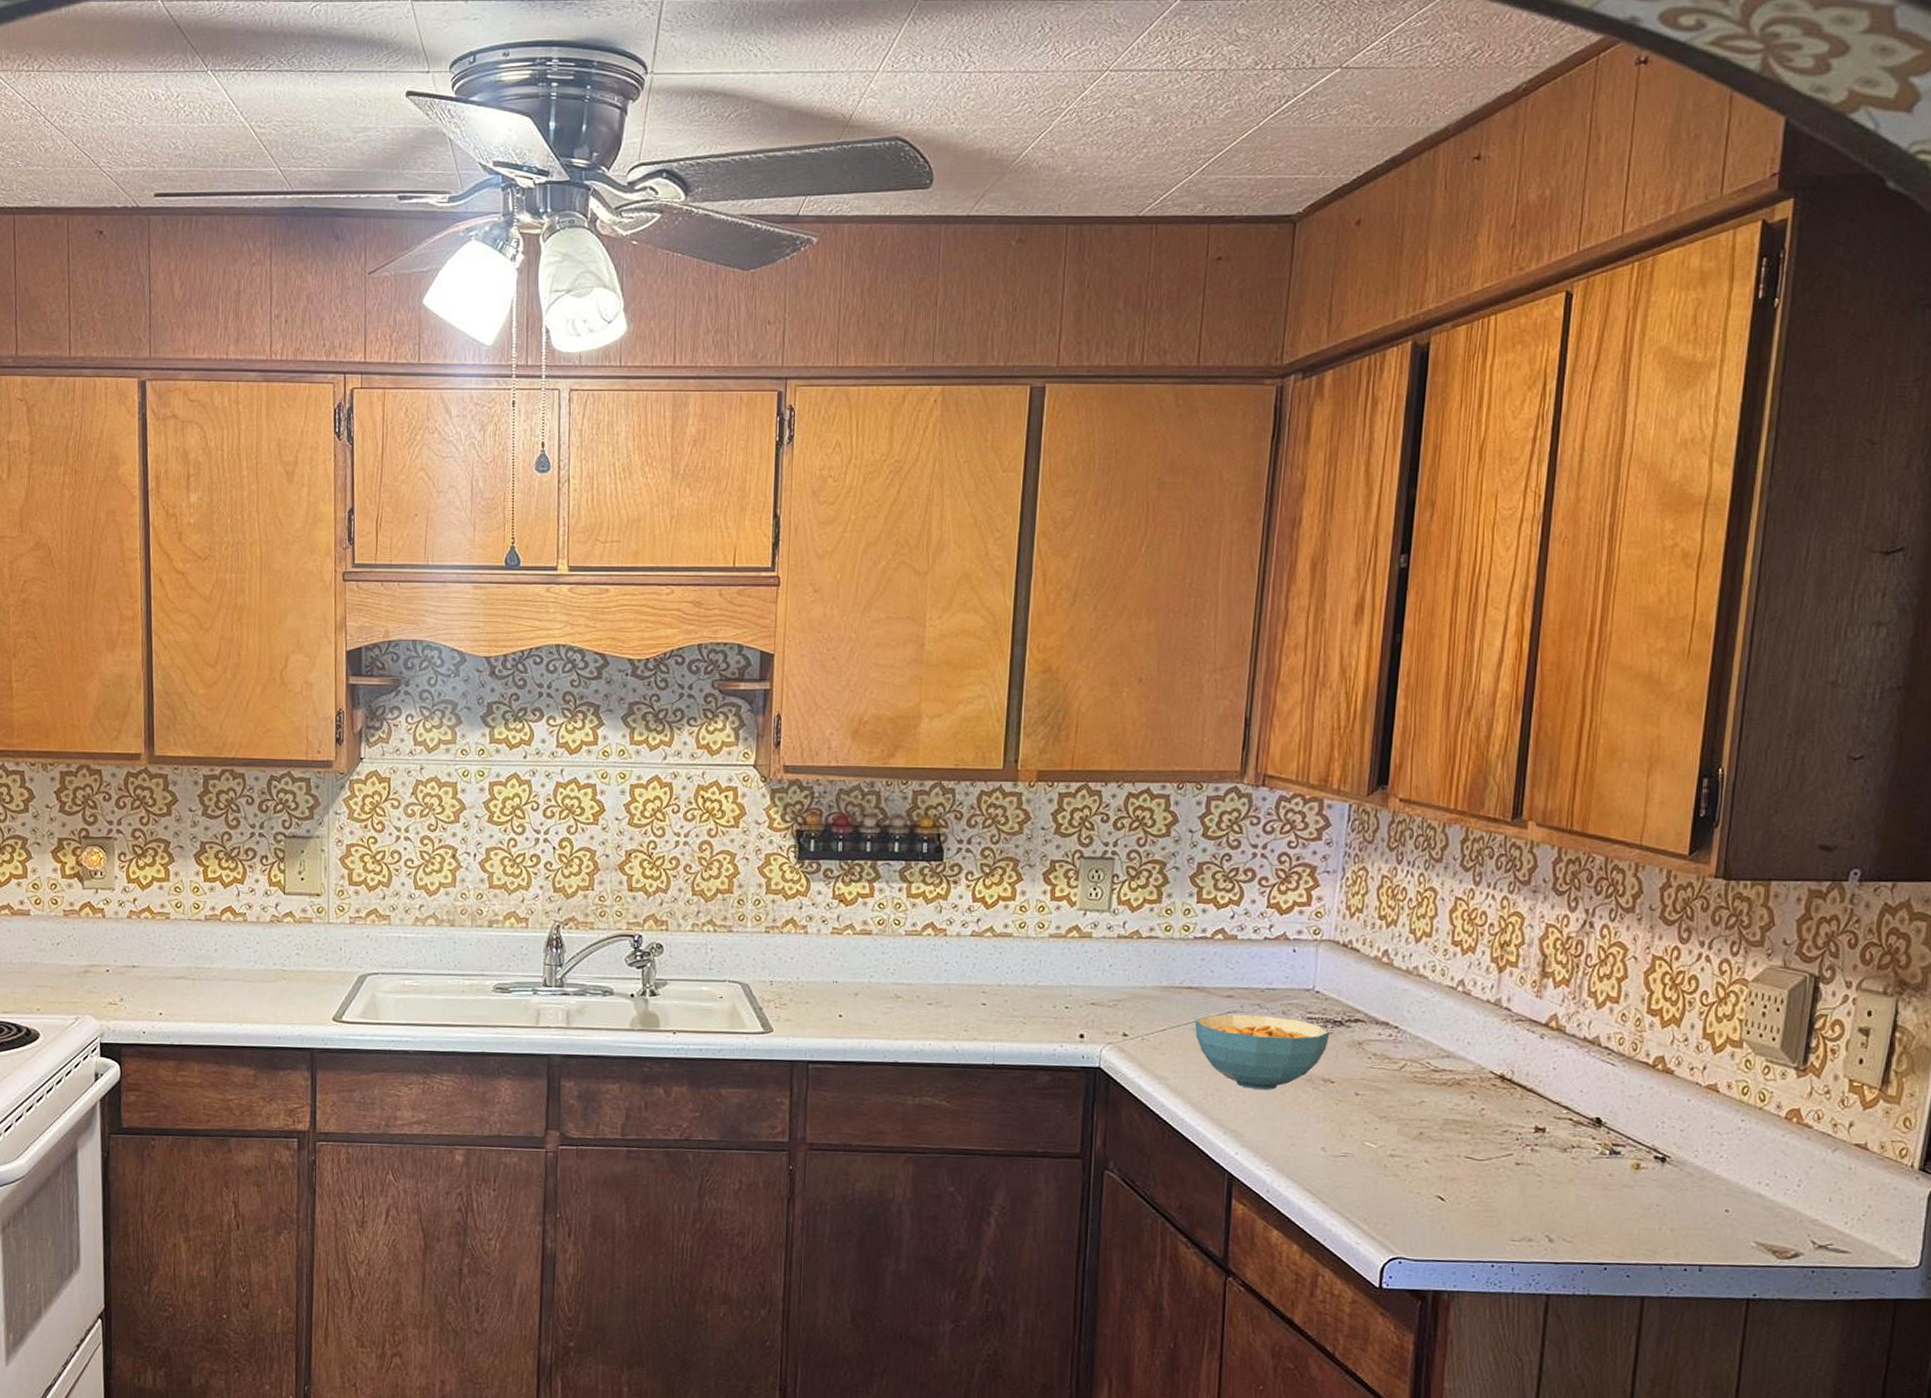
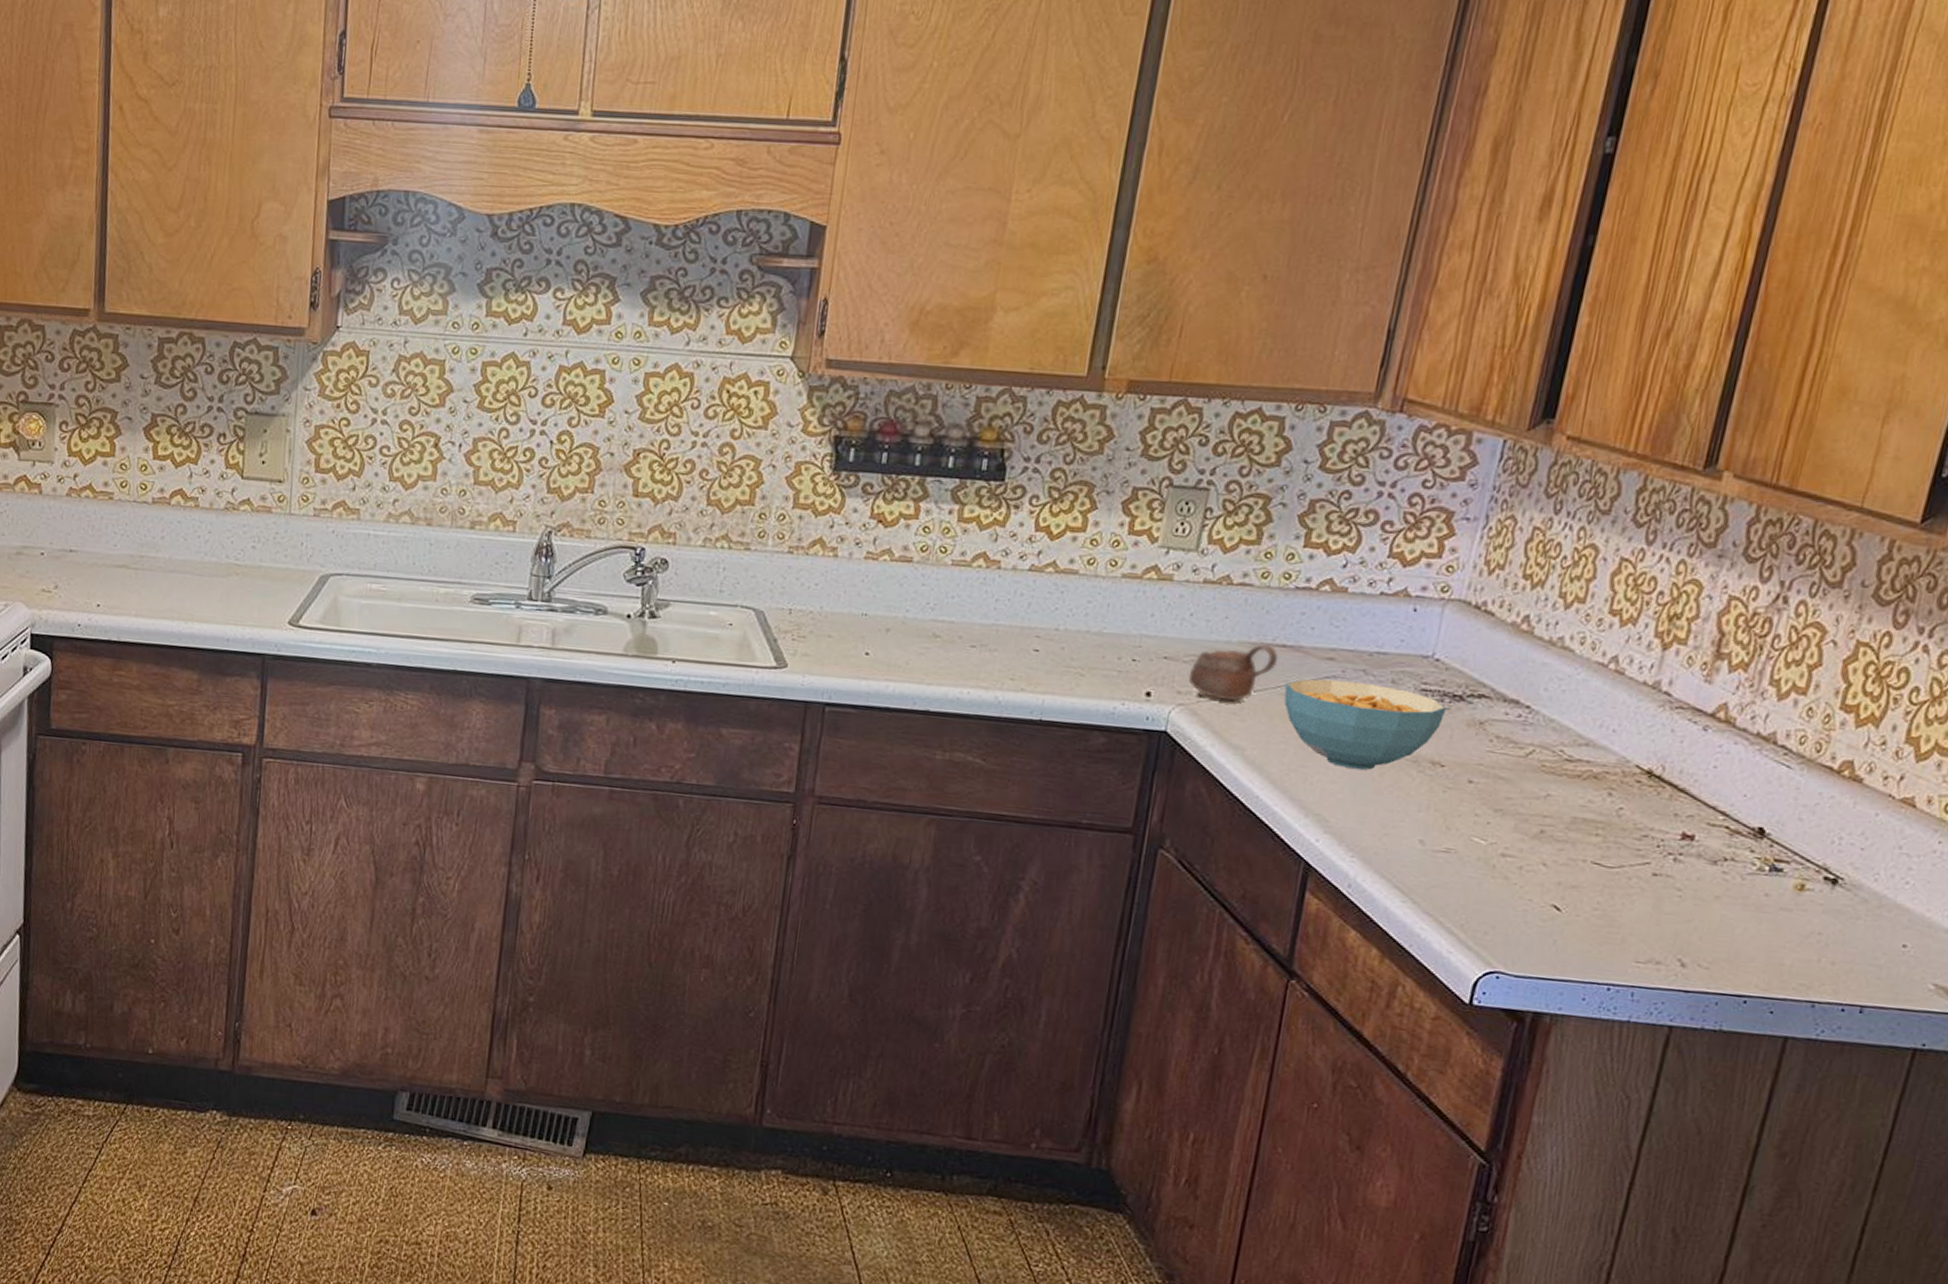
cup: none [1113,987,1187,1038] -> present [1188,644,1279,701]

